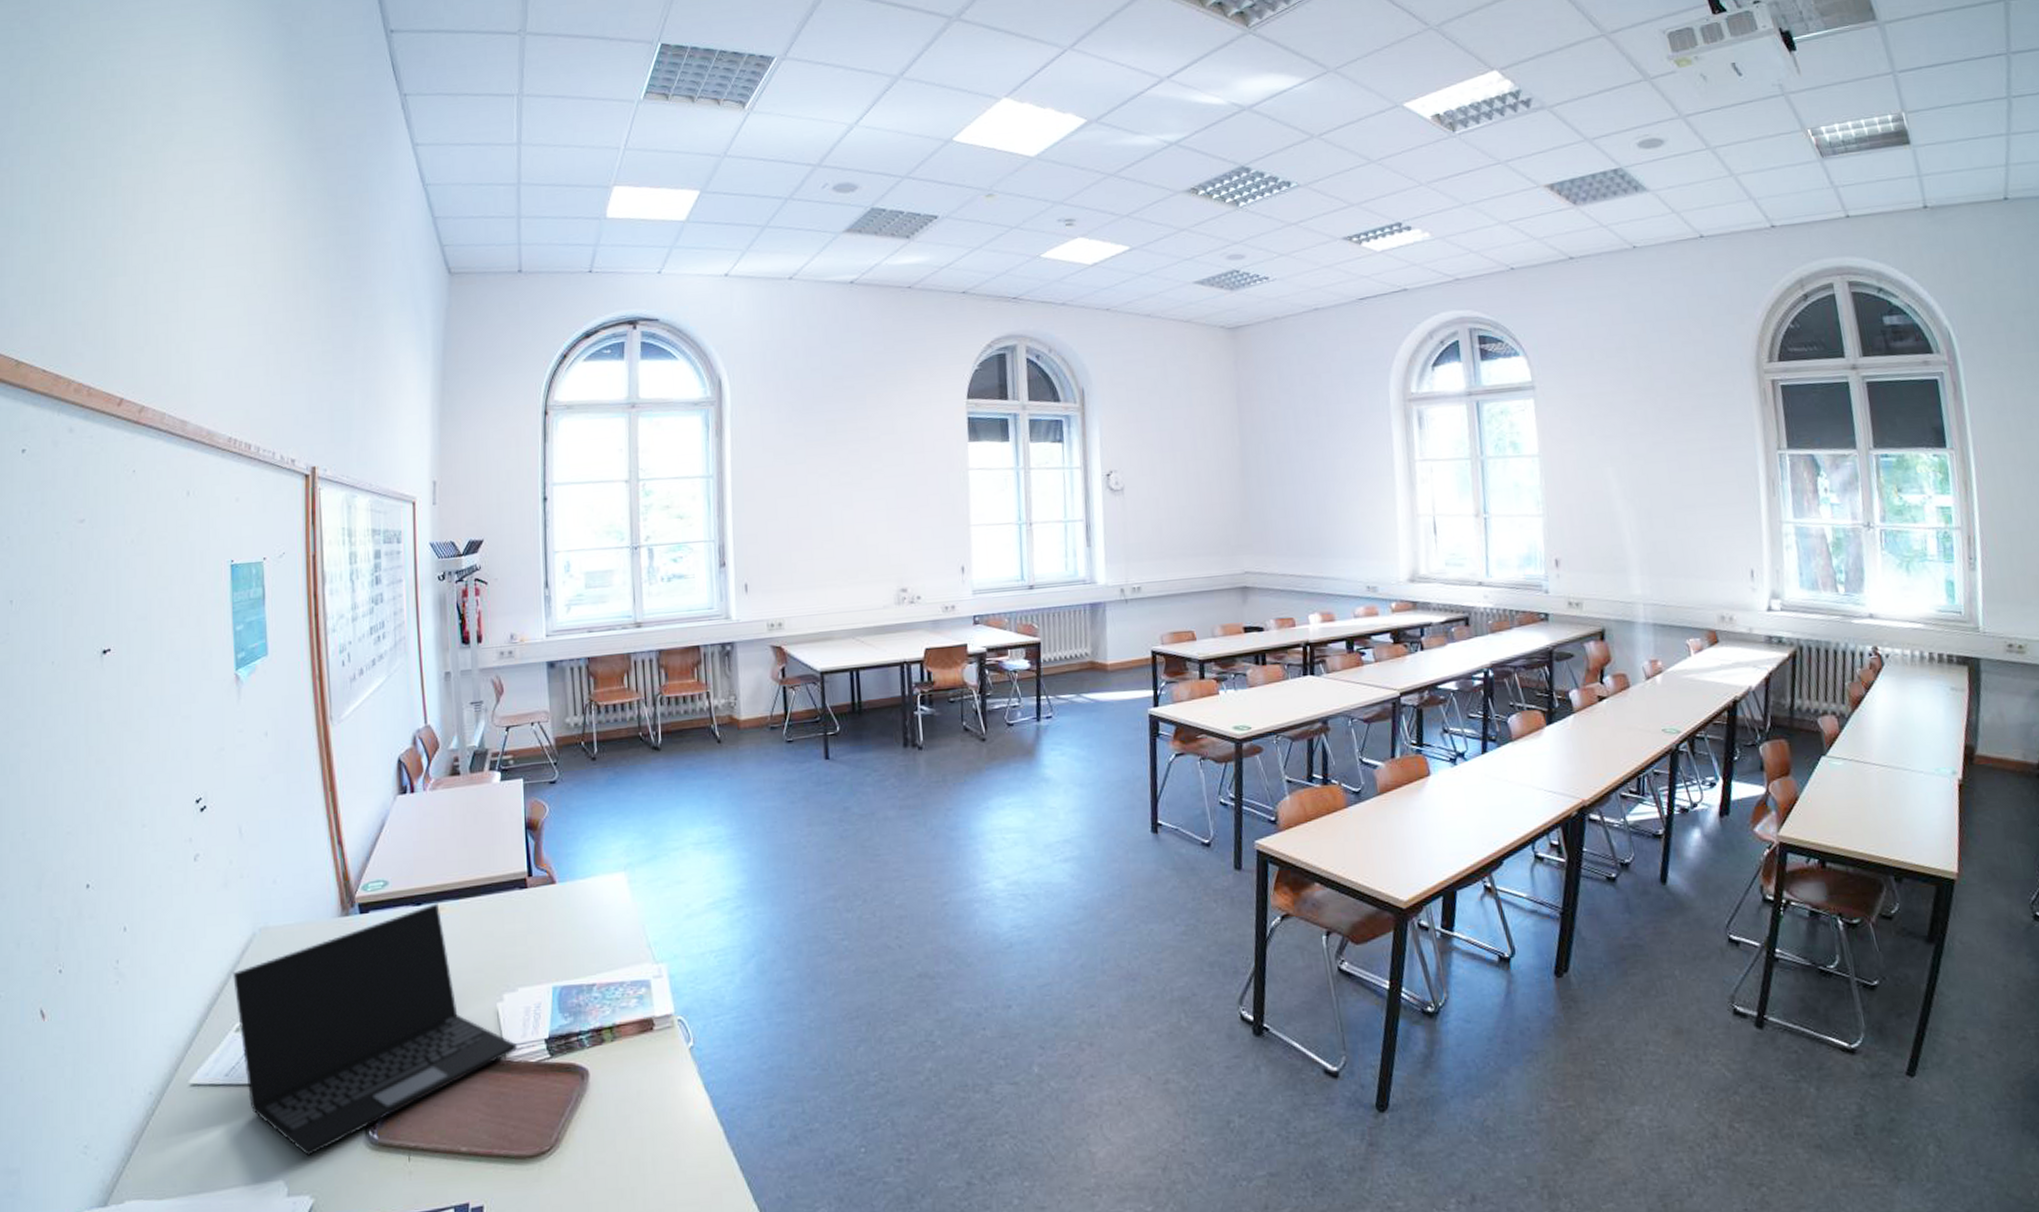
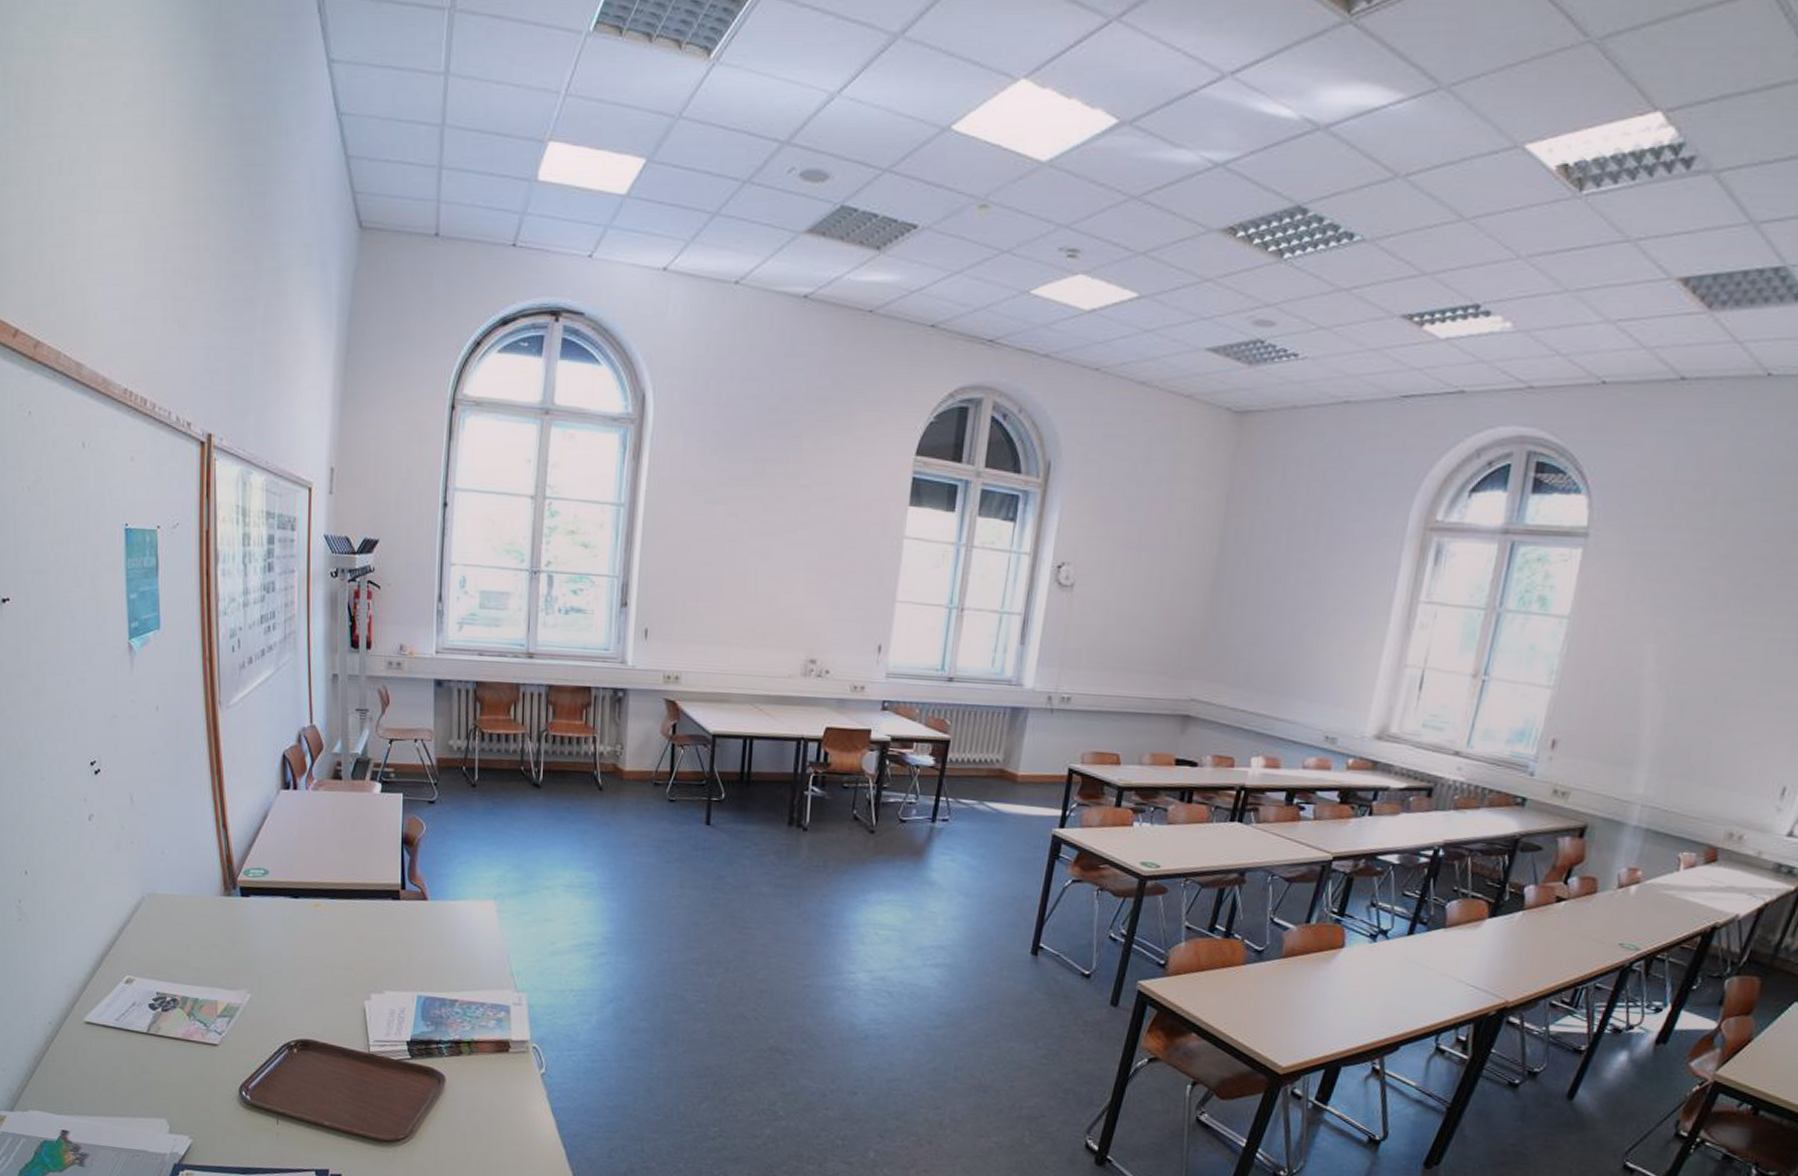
laptop: present [233,903,517,1156] -> none [124,899,380,1103]

